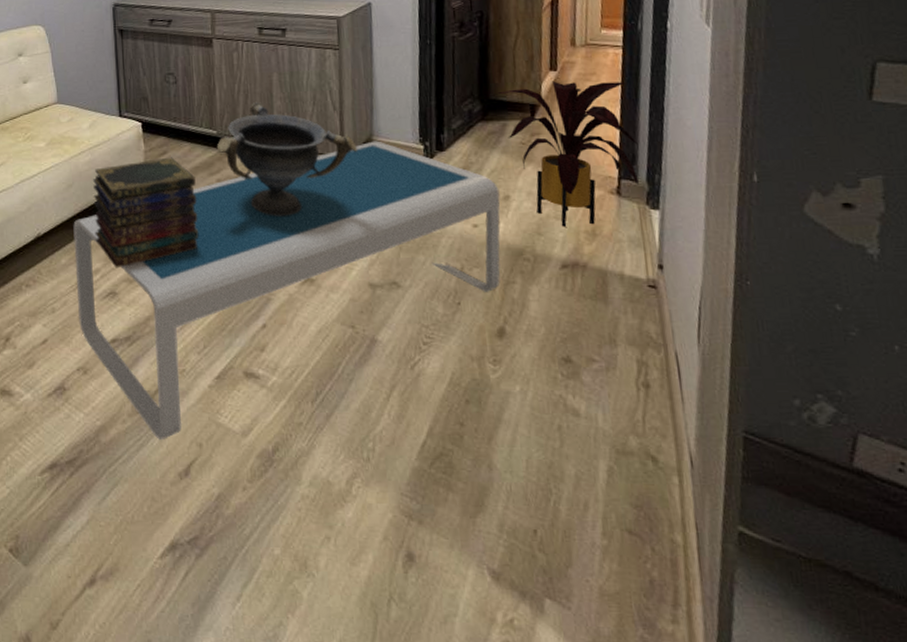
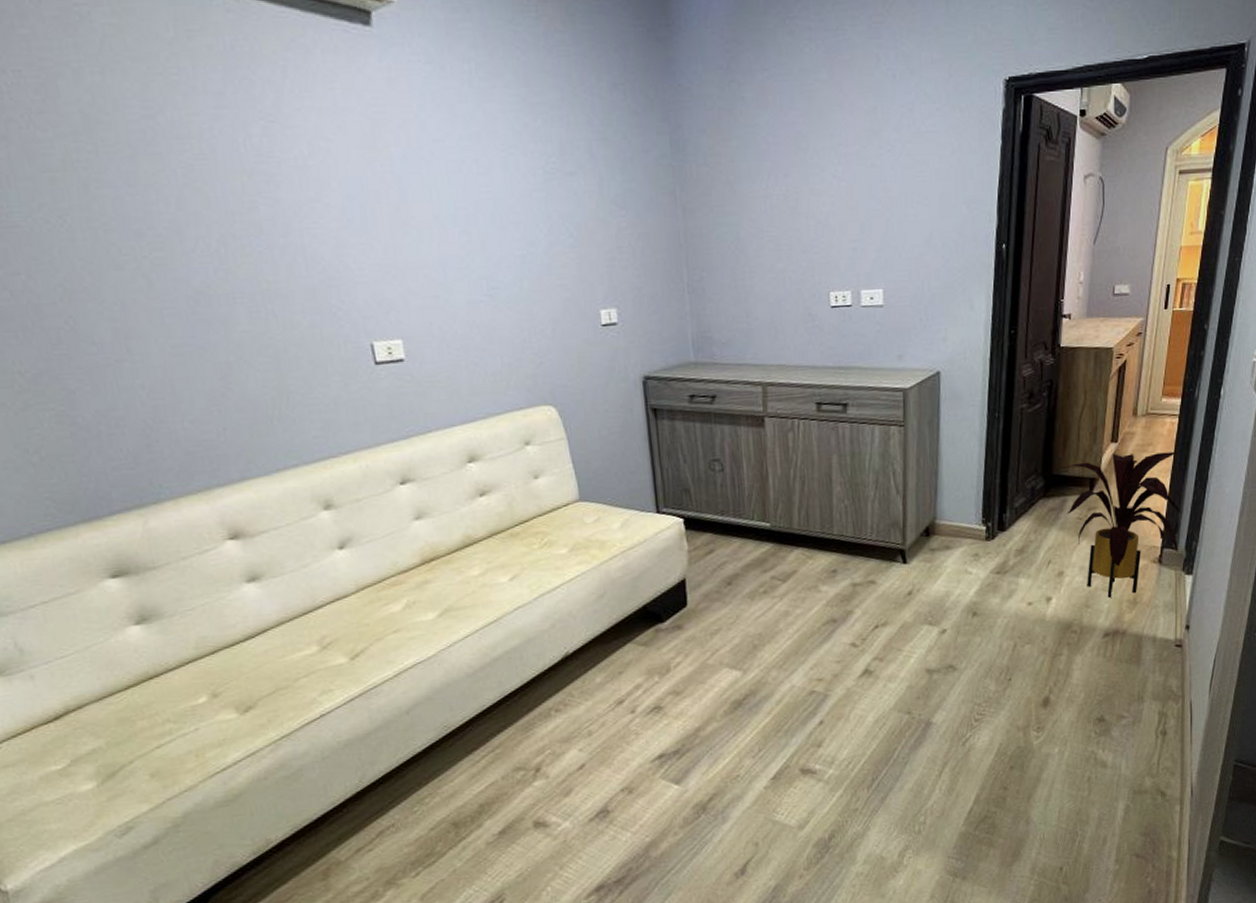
coffee table: present [73,141,500,440] -> none [607,524,1055,845]
book stack: present [93,157,199,269] -> none [629,555,752,682]
decorative bowl: present [216,101,357,216] -> none [770,487,920,611]

